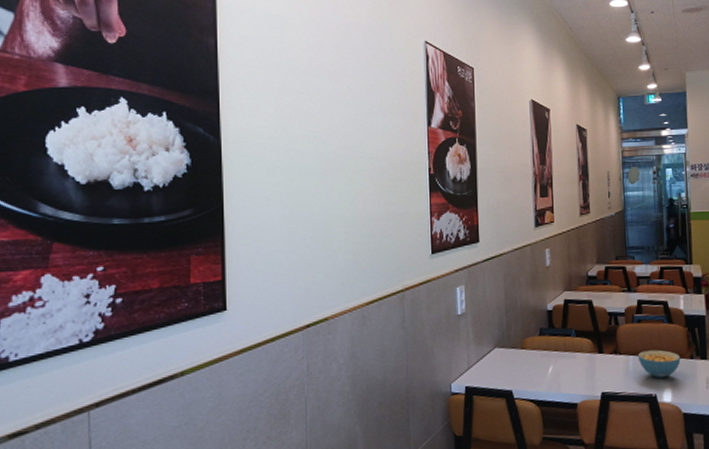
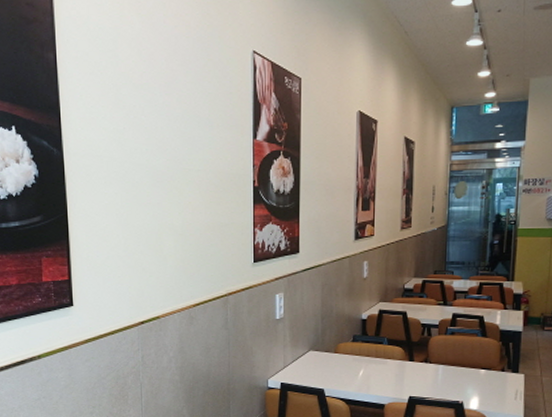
cereal bowl: present [637,349,681,378] -> none [447,361,491,387]

